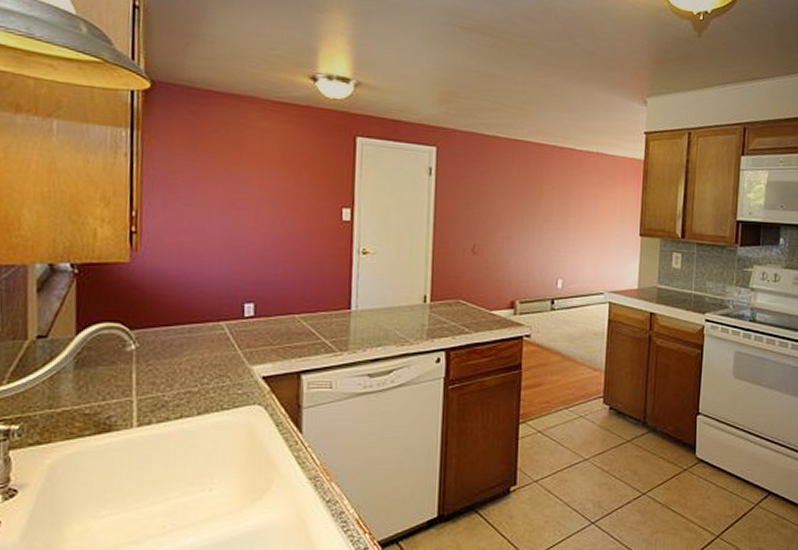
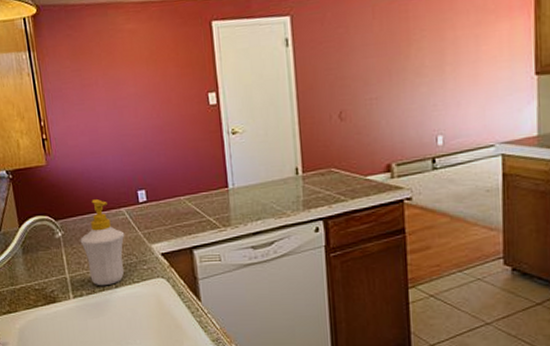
soap bottle: none [159,309,220,413] -> present [80,199,125,286]

